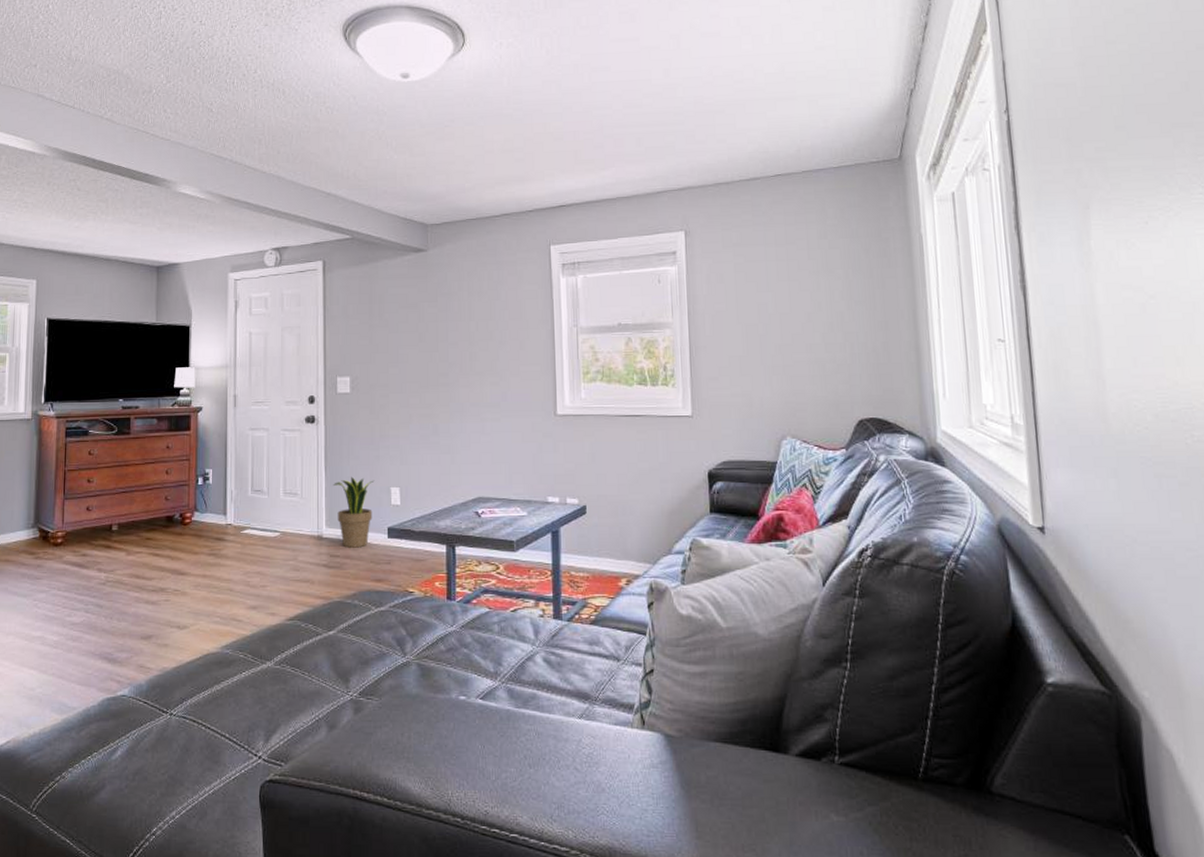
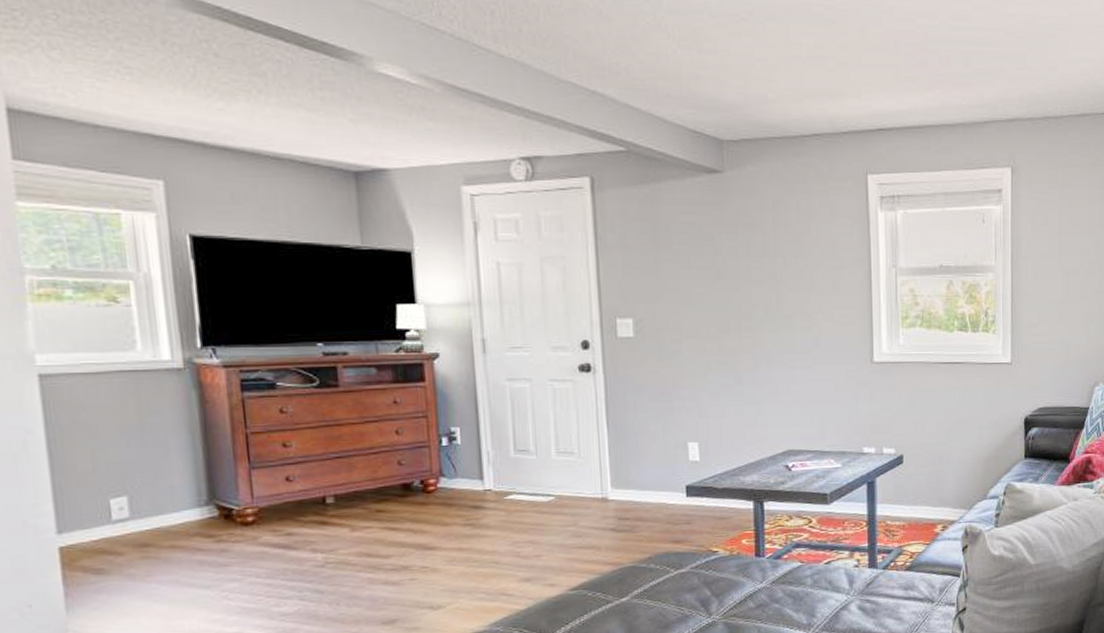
potted plant: present [332,476,375,548] -> none [617,431,669,510]

